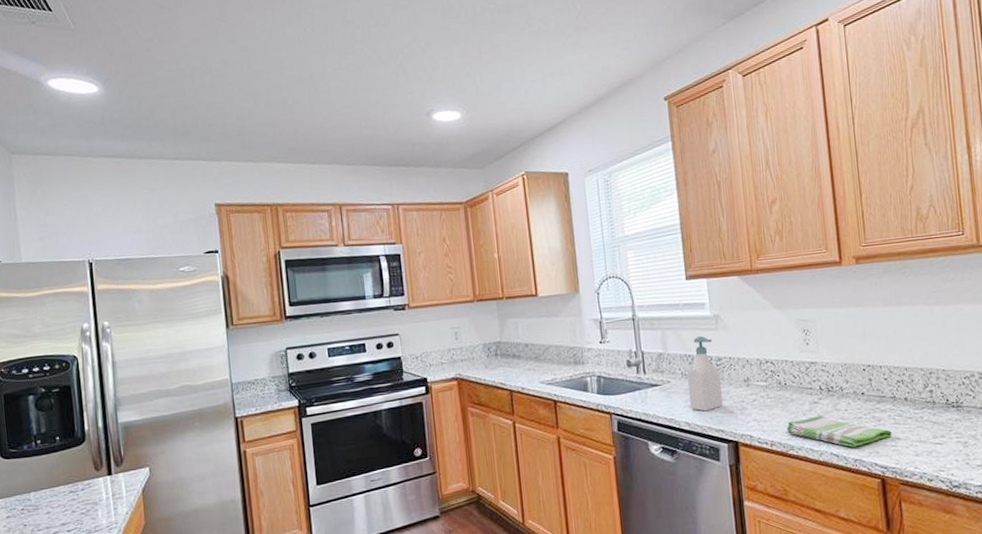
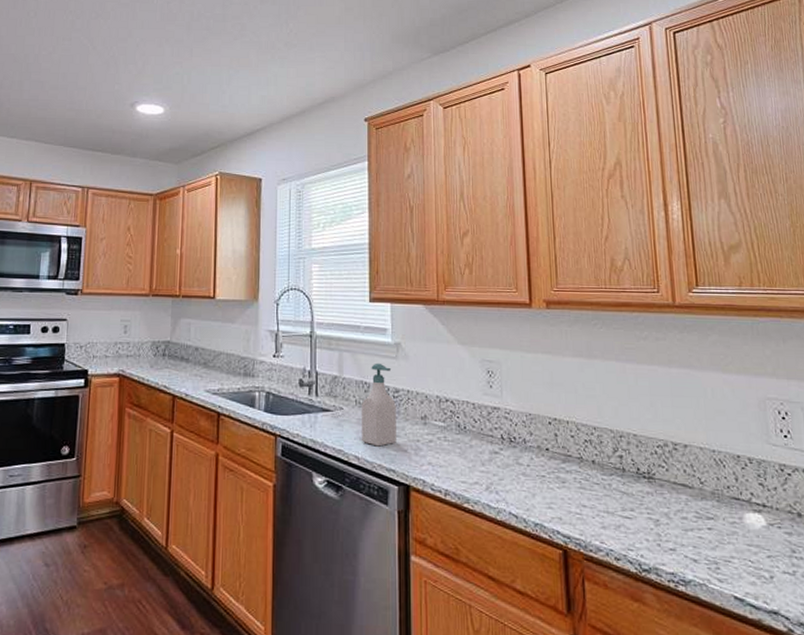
dish towel: present [786,415,892,447] -> none [462,468,577,509]

